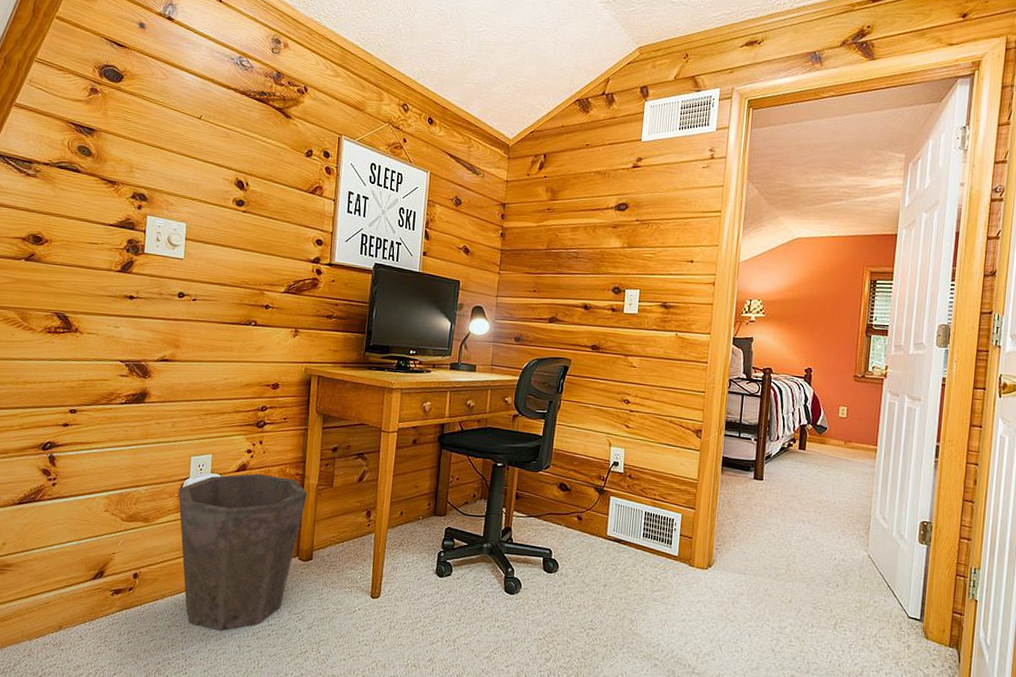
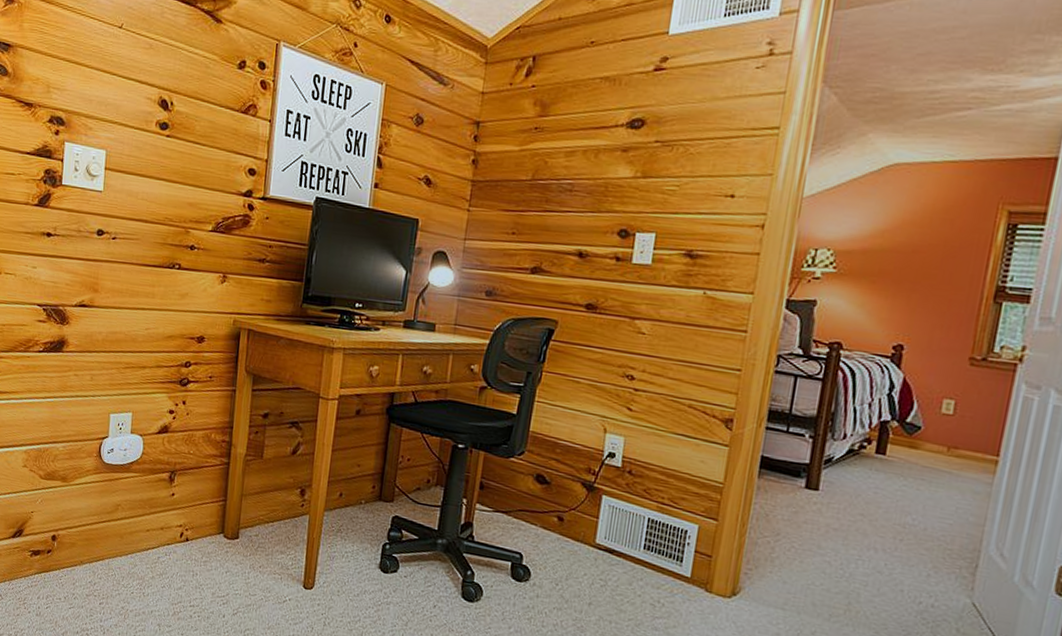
waste bin: present [178,473,308,632] -> none [97,437,235,607]

